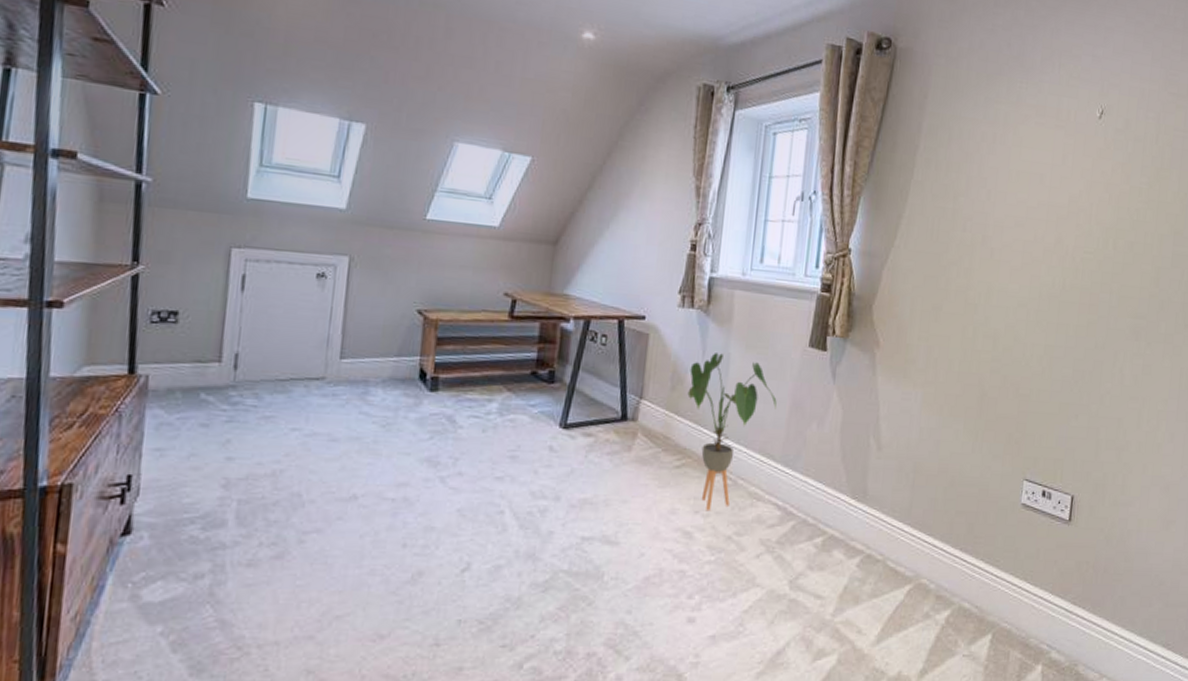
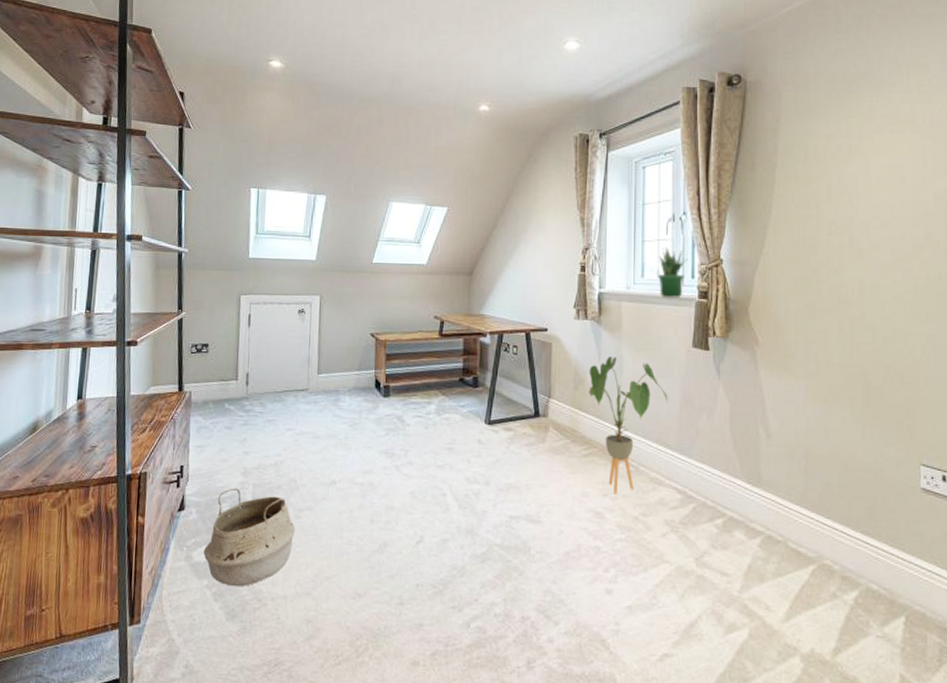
woven basket: none [157,504,297,633] -> present [203,488,296,587]
planter: none [778,229,814,291] -> present [658,246,689,299]

